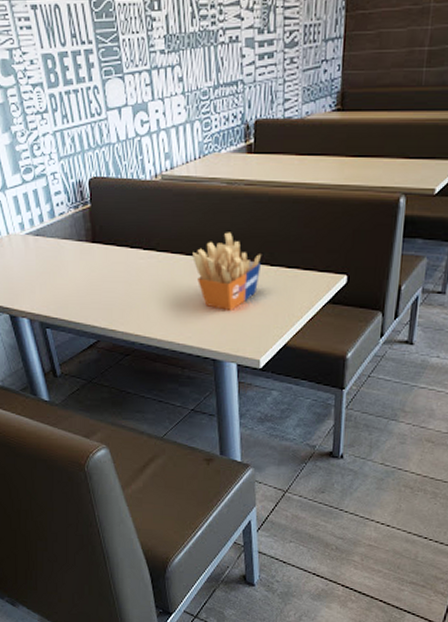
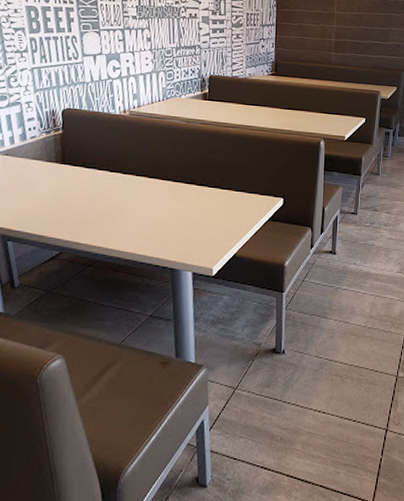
french fries: present [193,232,262,310] -> none [155,160,215,225]

